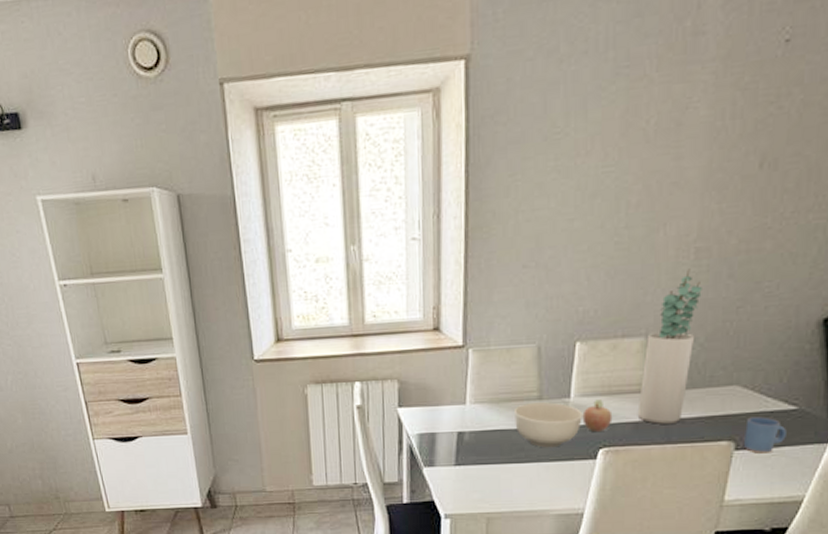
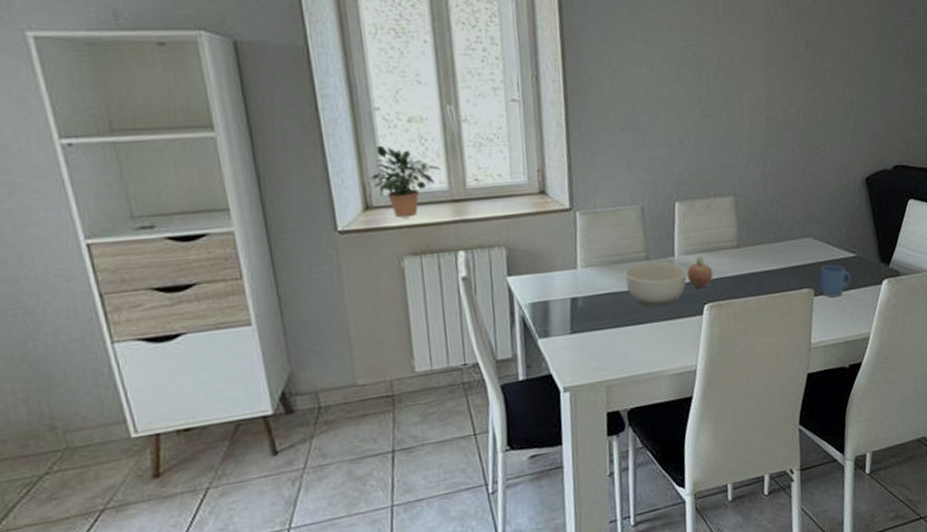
potted plant: none [280,284,343,350] -> present [368,145,441,219]
vase: present [637,268,702,425] -> none [733,134,774,278]

